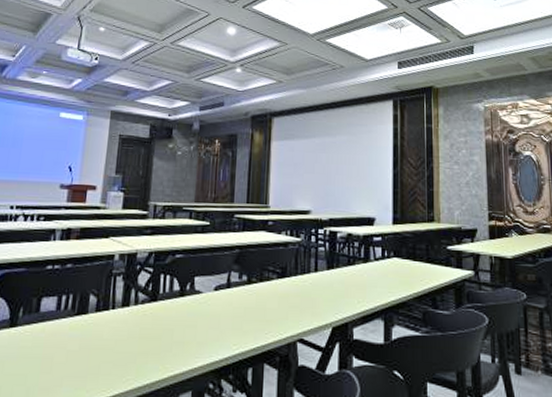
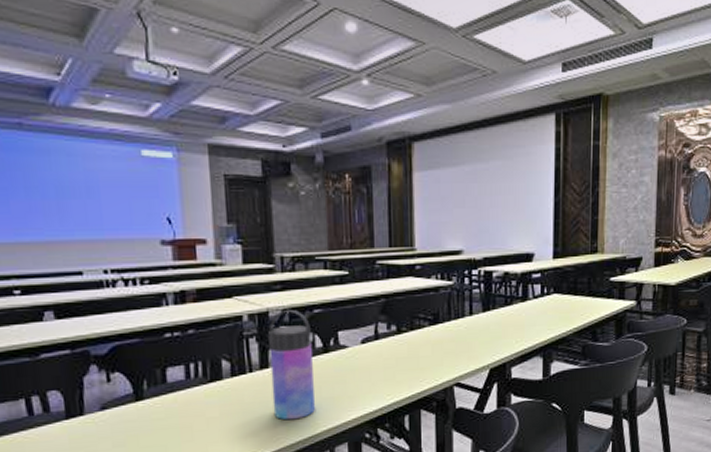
water bottle: none [127,252,172,361] -> present [267,309,315,420]

